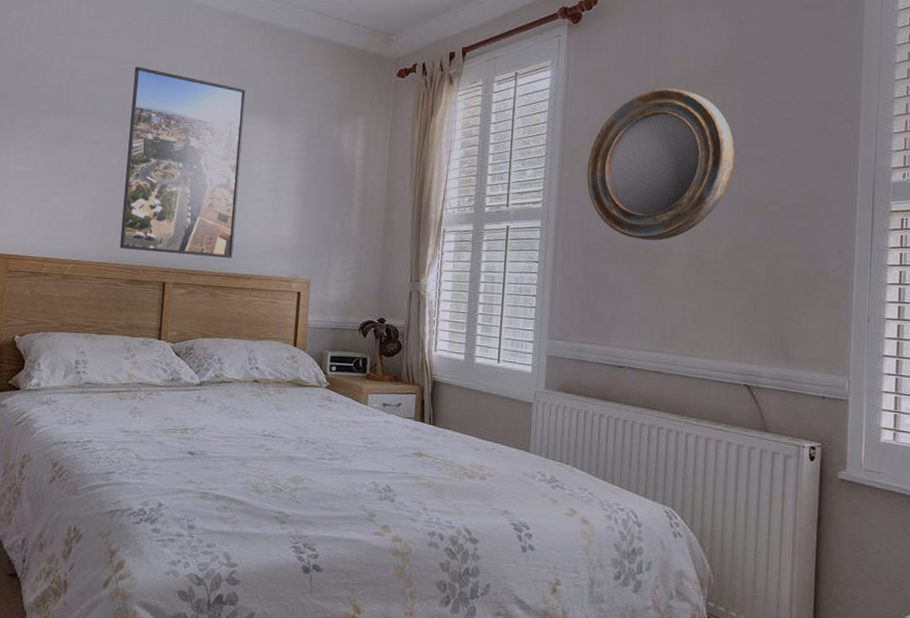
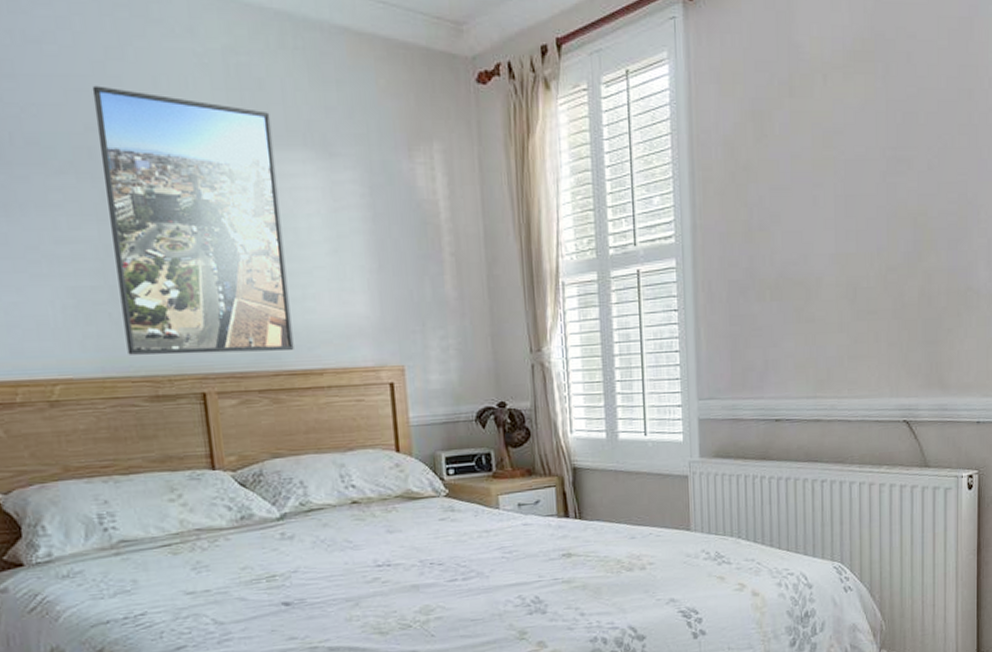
home mirror: present [586,88,735,241] -> none [722,81,880,271]

